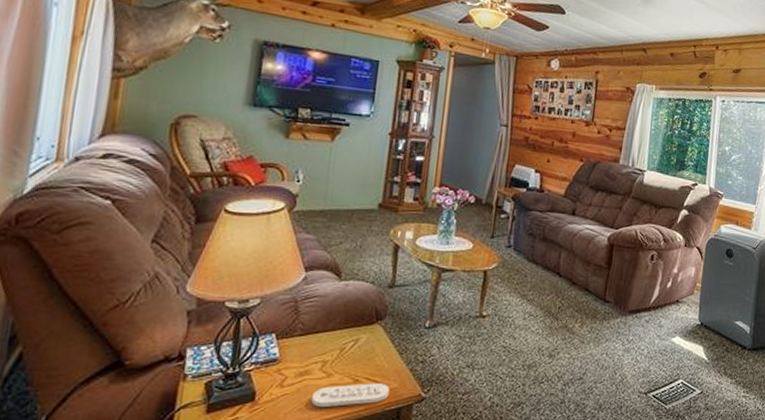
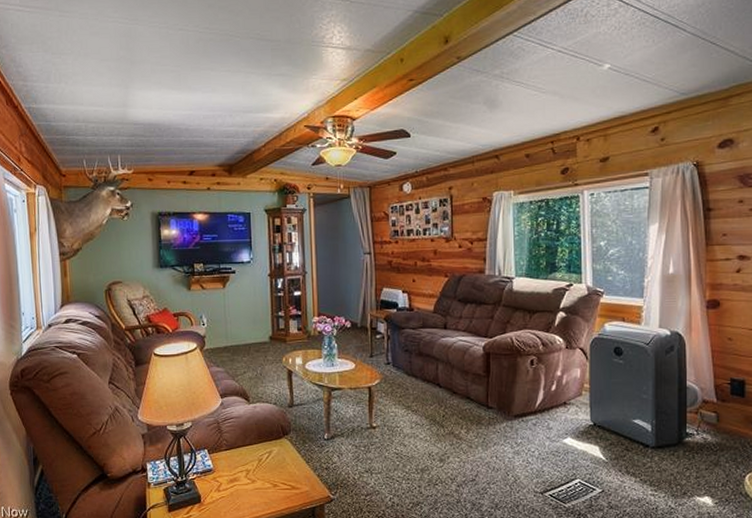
luggage tag: present [311,383,390,407] -> none [242,487,303,507]

